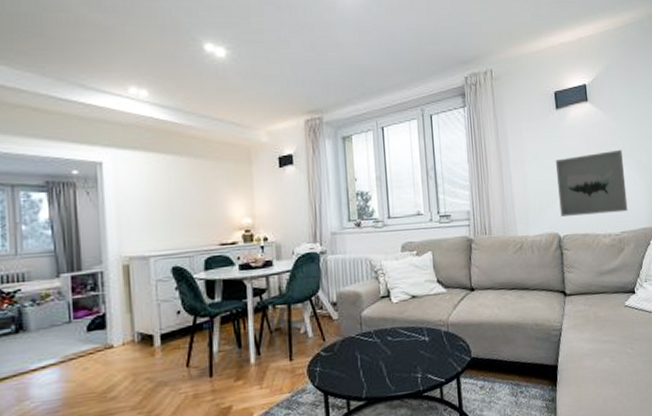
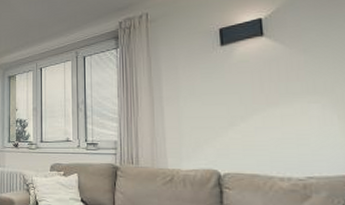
wall art: present [555,149,628,217] -> none [217,86,318,155]

